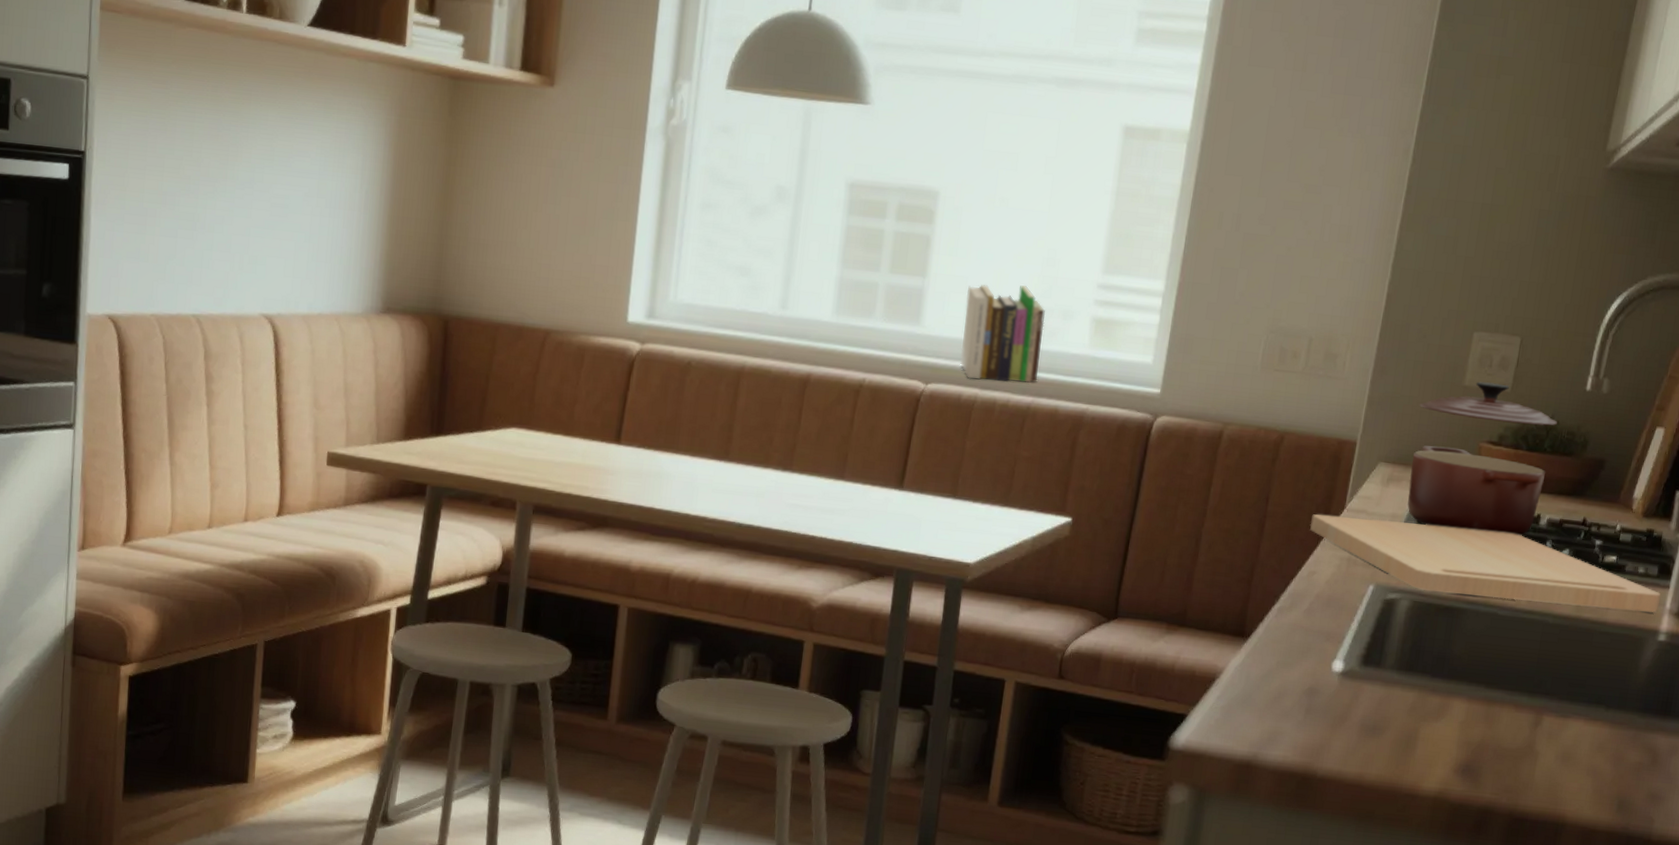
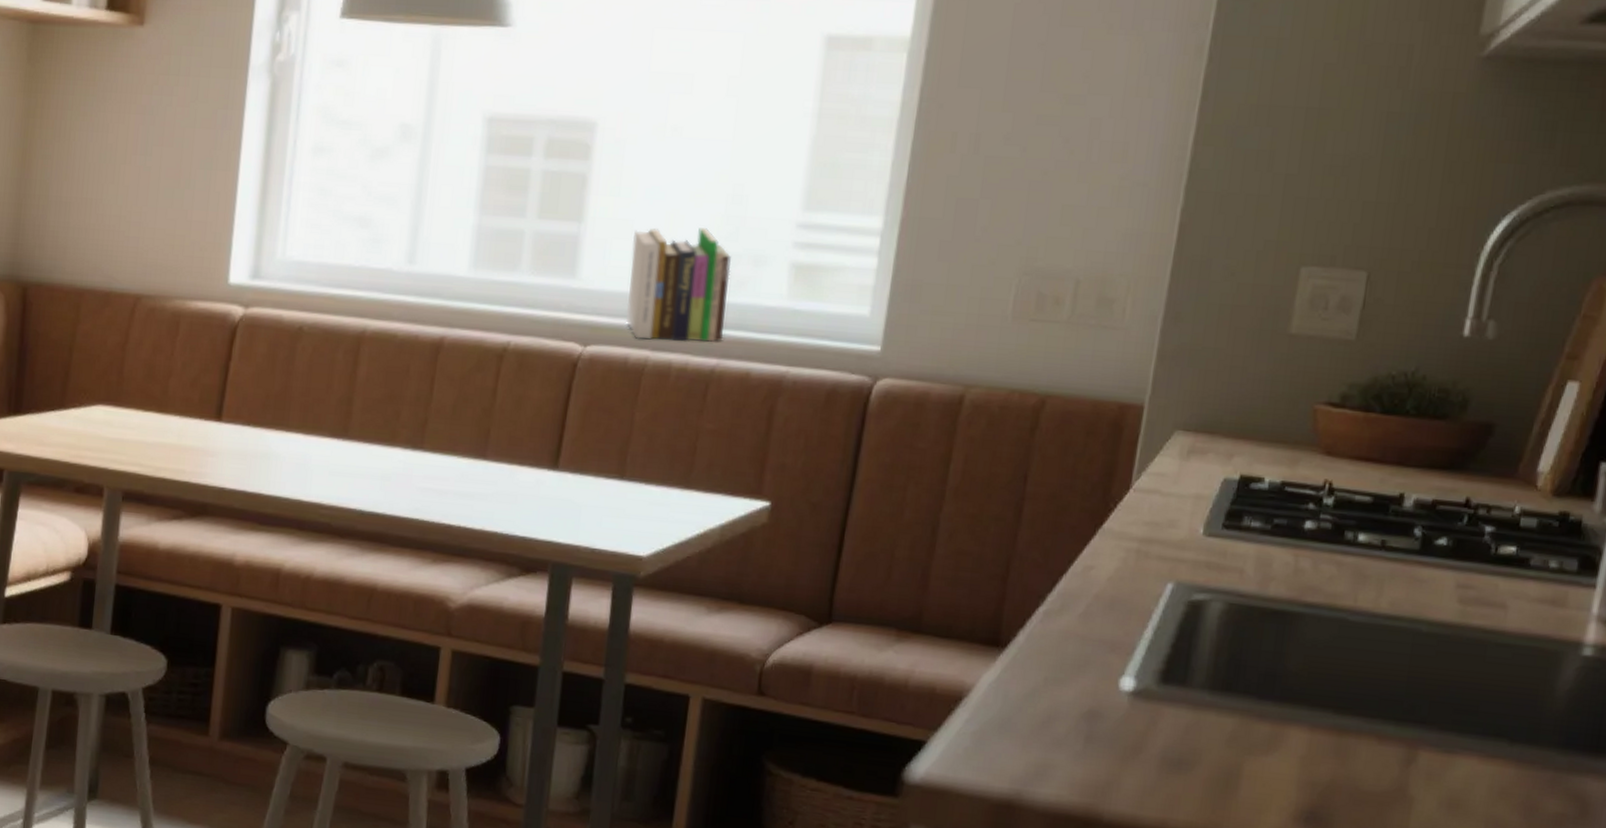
cutting board: present [1310,513,1661,613] -> none [1083,494,1583,619]
saucepan: present [1407,381,1557,536] -> none [1216,328,1423,521]

